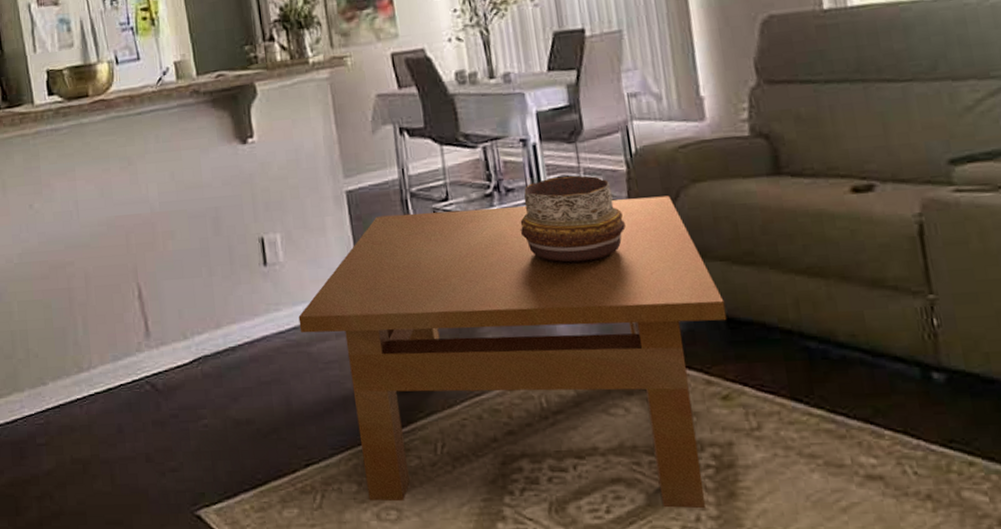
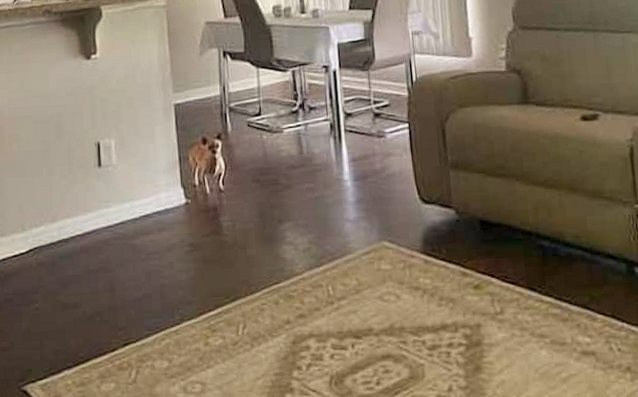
table: present [298,195,727,509] -> none [126,118,481,381]
decorative bowl: present [520,176,626,263] -> none [319,98,405,171]

